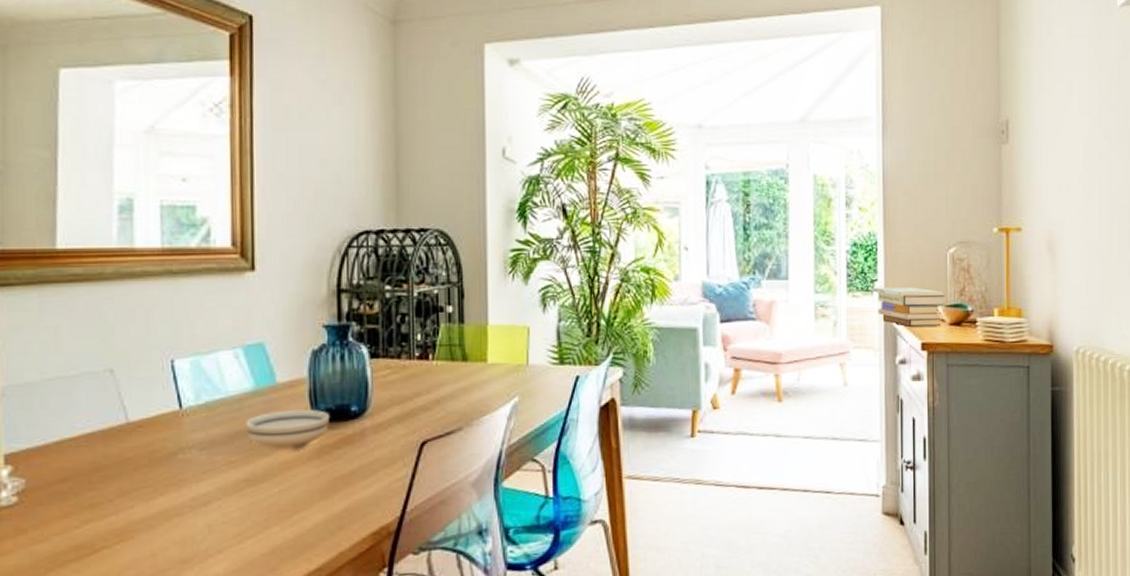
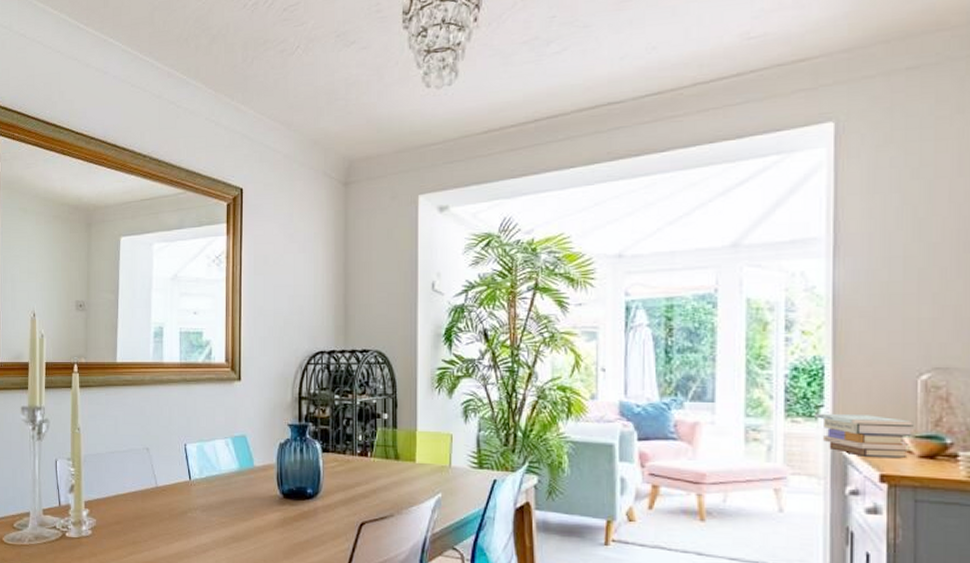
bowl: present [245,409,331,452] -> none [232,487,292,519]

